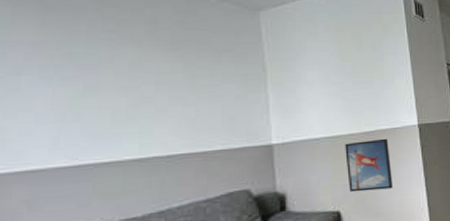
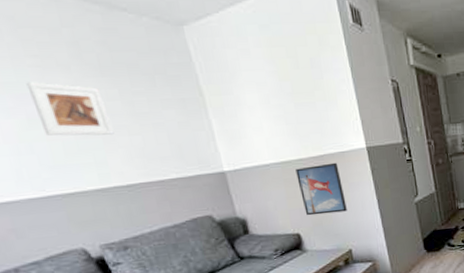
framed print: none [94,54,169,106] -> present [26,82,115,136]

